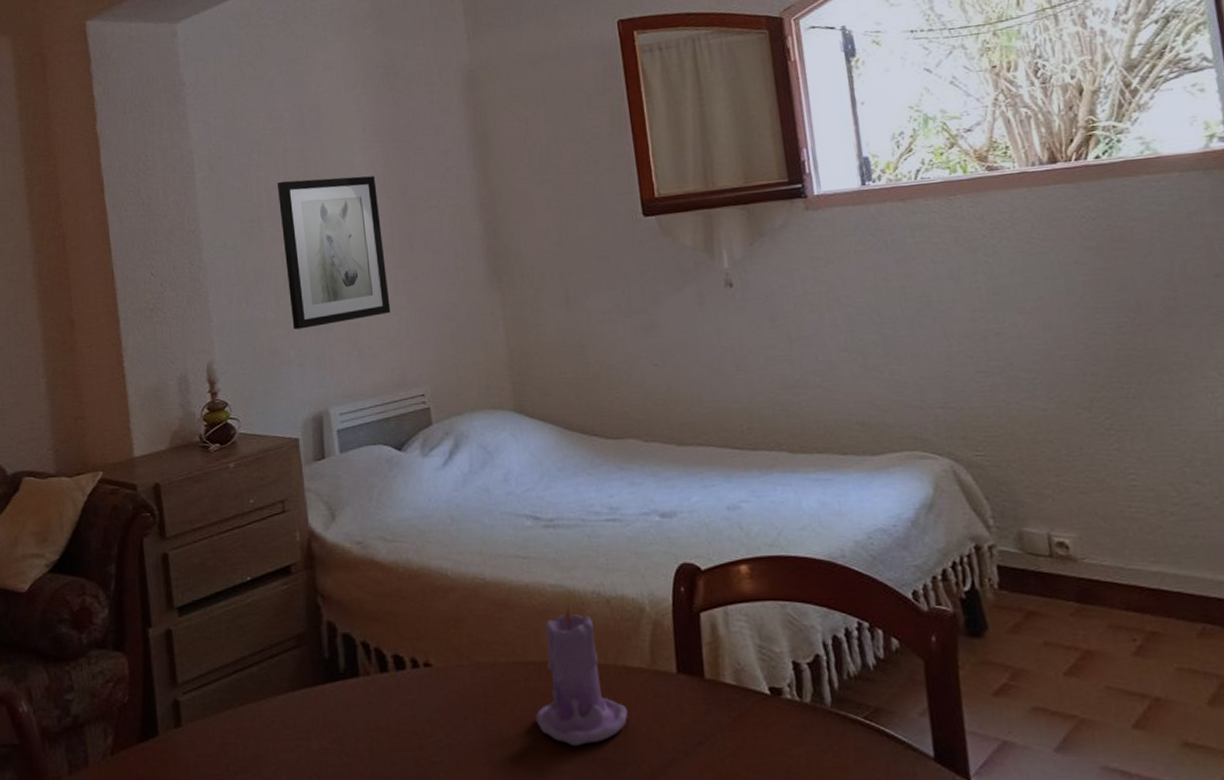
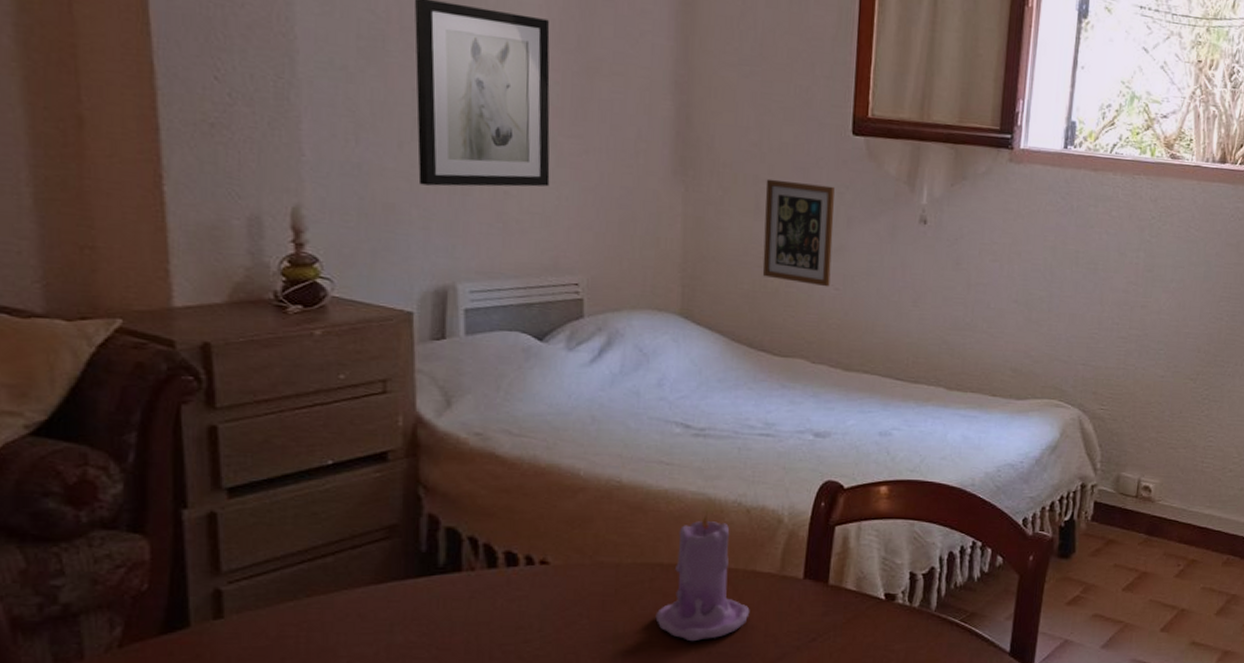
picture frame: none [571,267,648,365] -> present [762,179,835,287]

